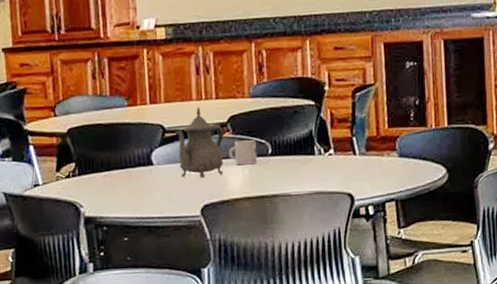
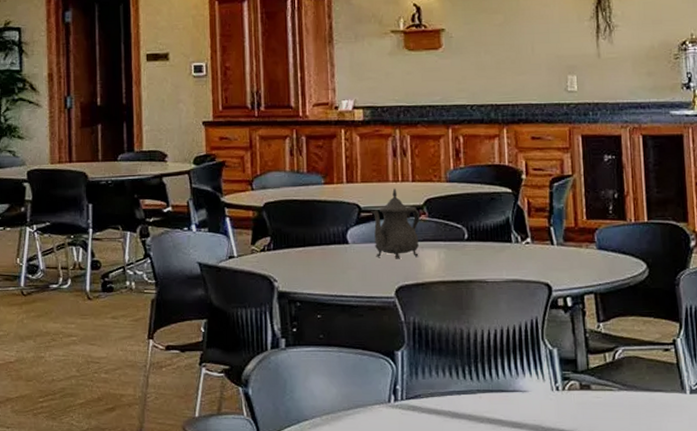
cup: present [228,140,258,166] -> none [424,224,454,249]

